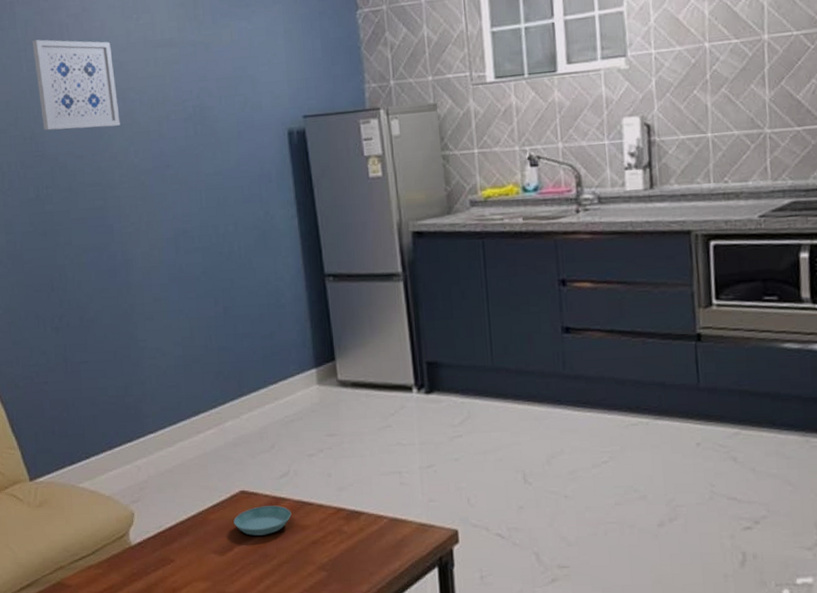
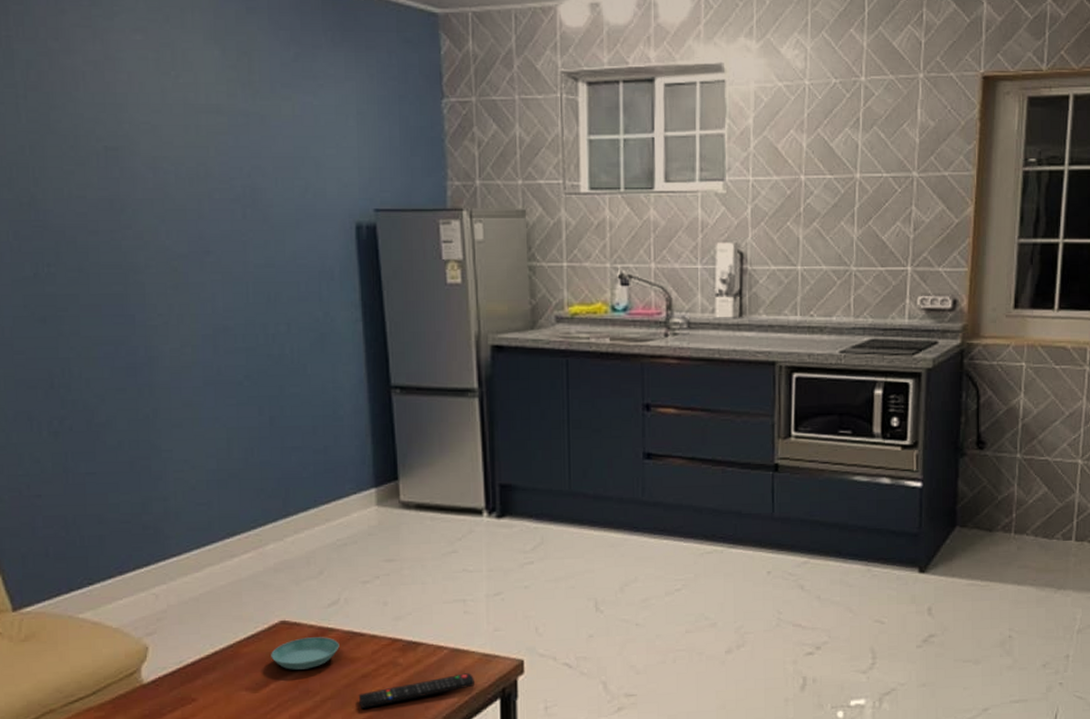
wall art: present [32,39,120,131] -> none [35,86,149,200]
remote control: none [309,541,413,573] -> present [358,673,474,708]

